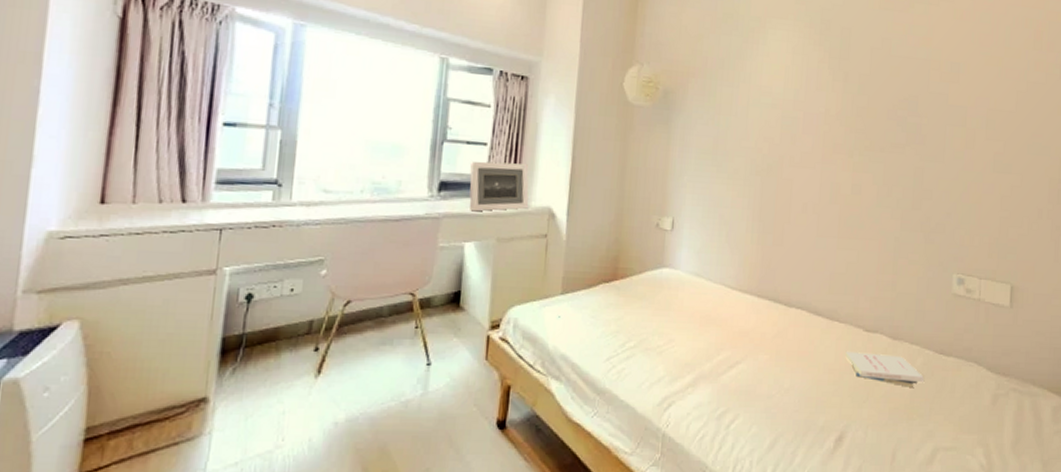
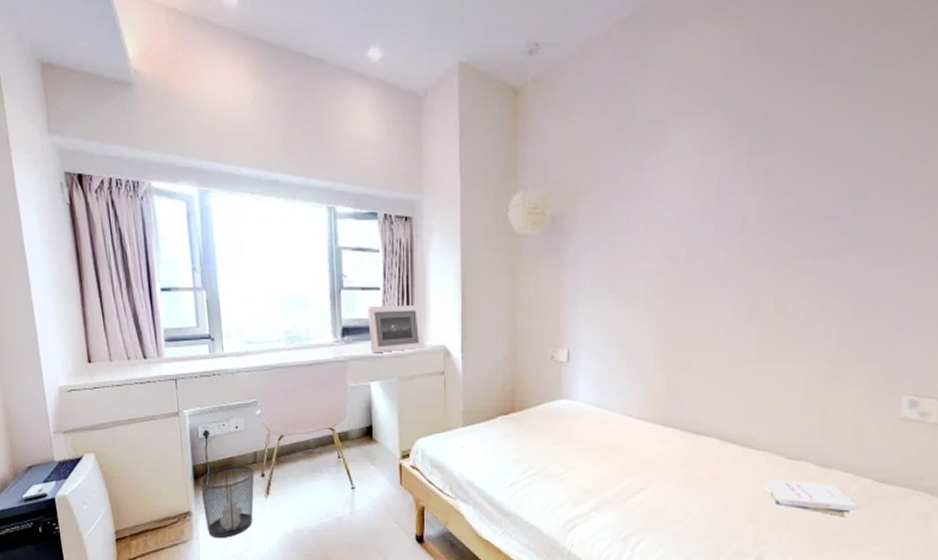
waste bin: none [226,337,306,433] -> present [200,466,255,539]

